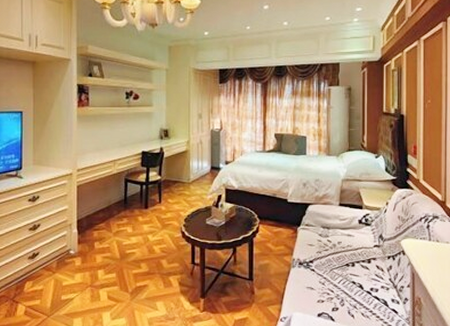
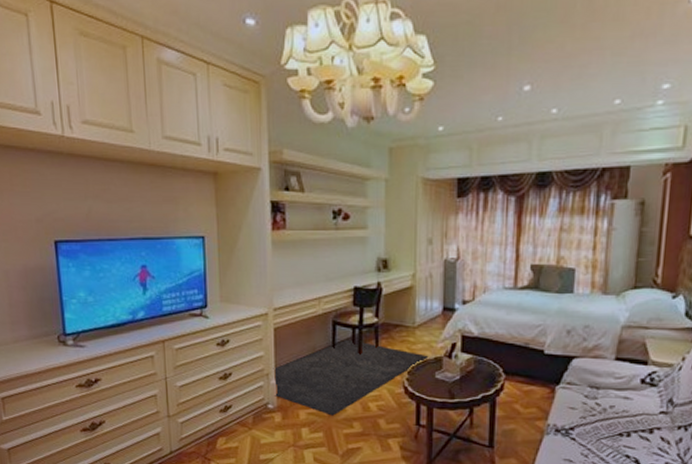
rug: none [75,193,201,259] -> present [273,339,429,416]

